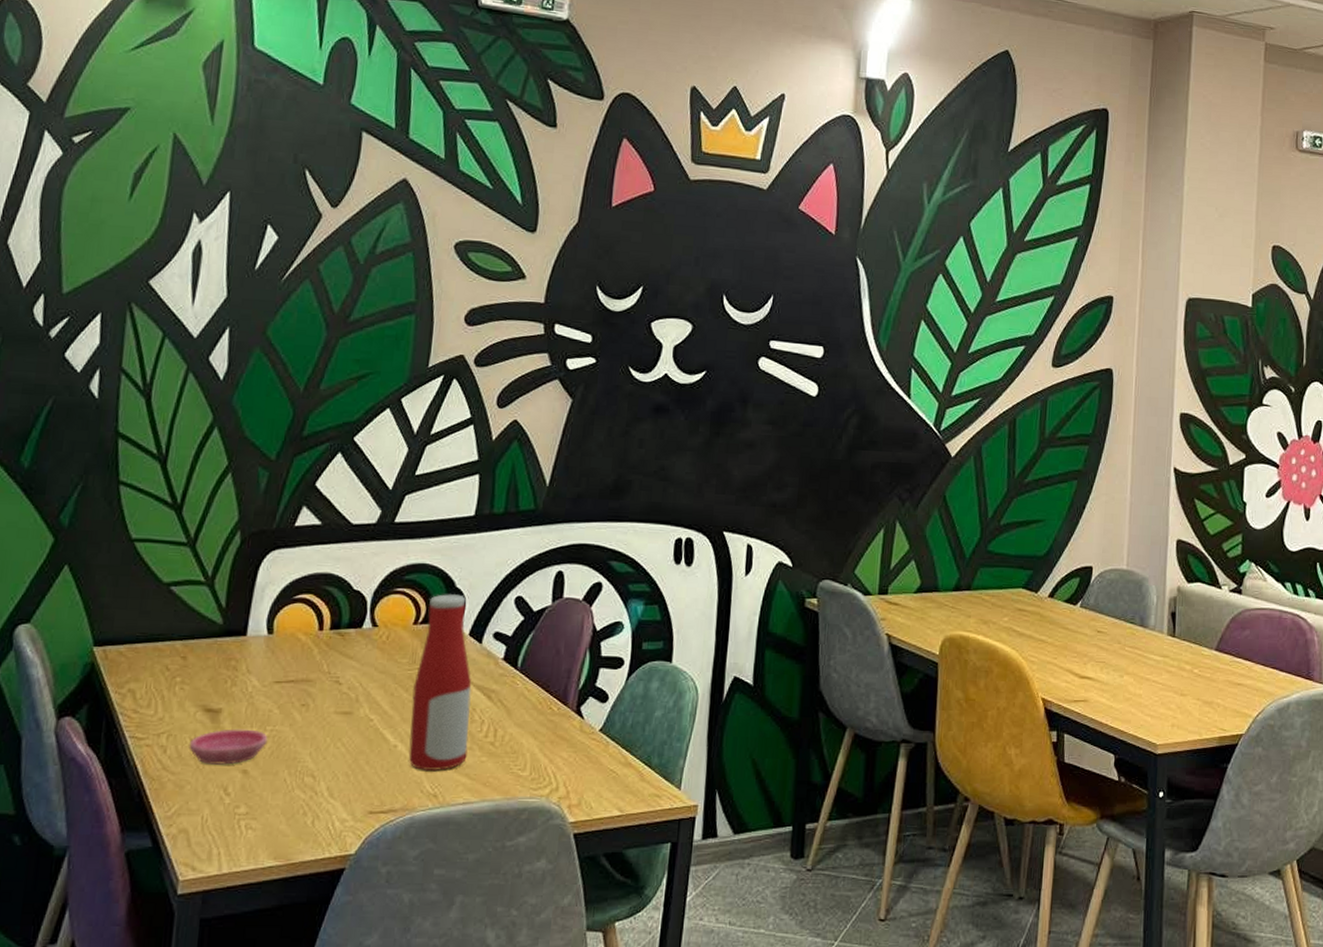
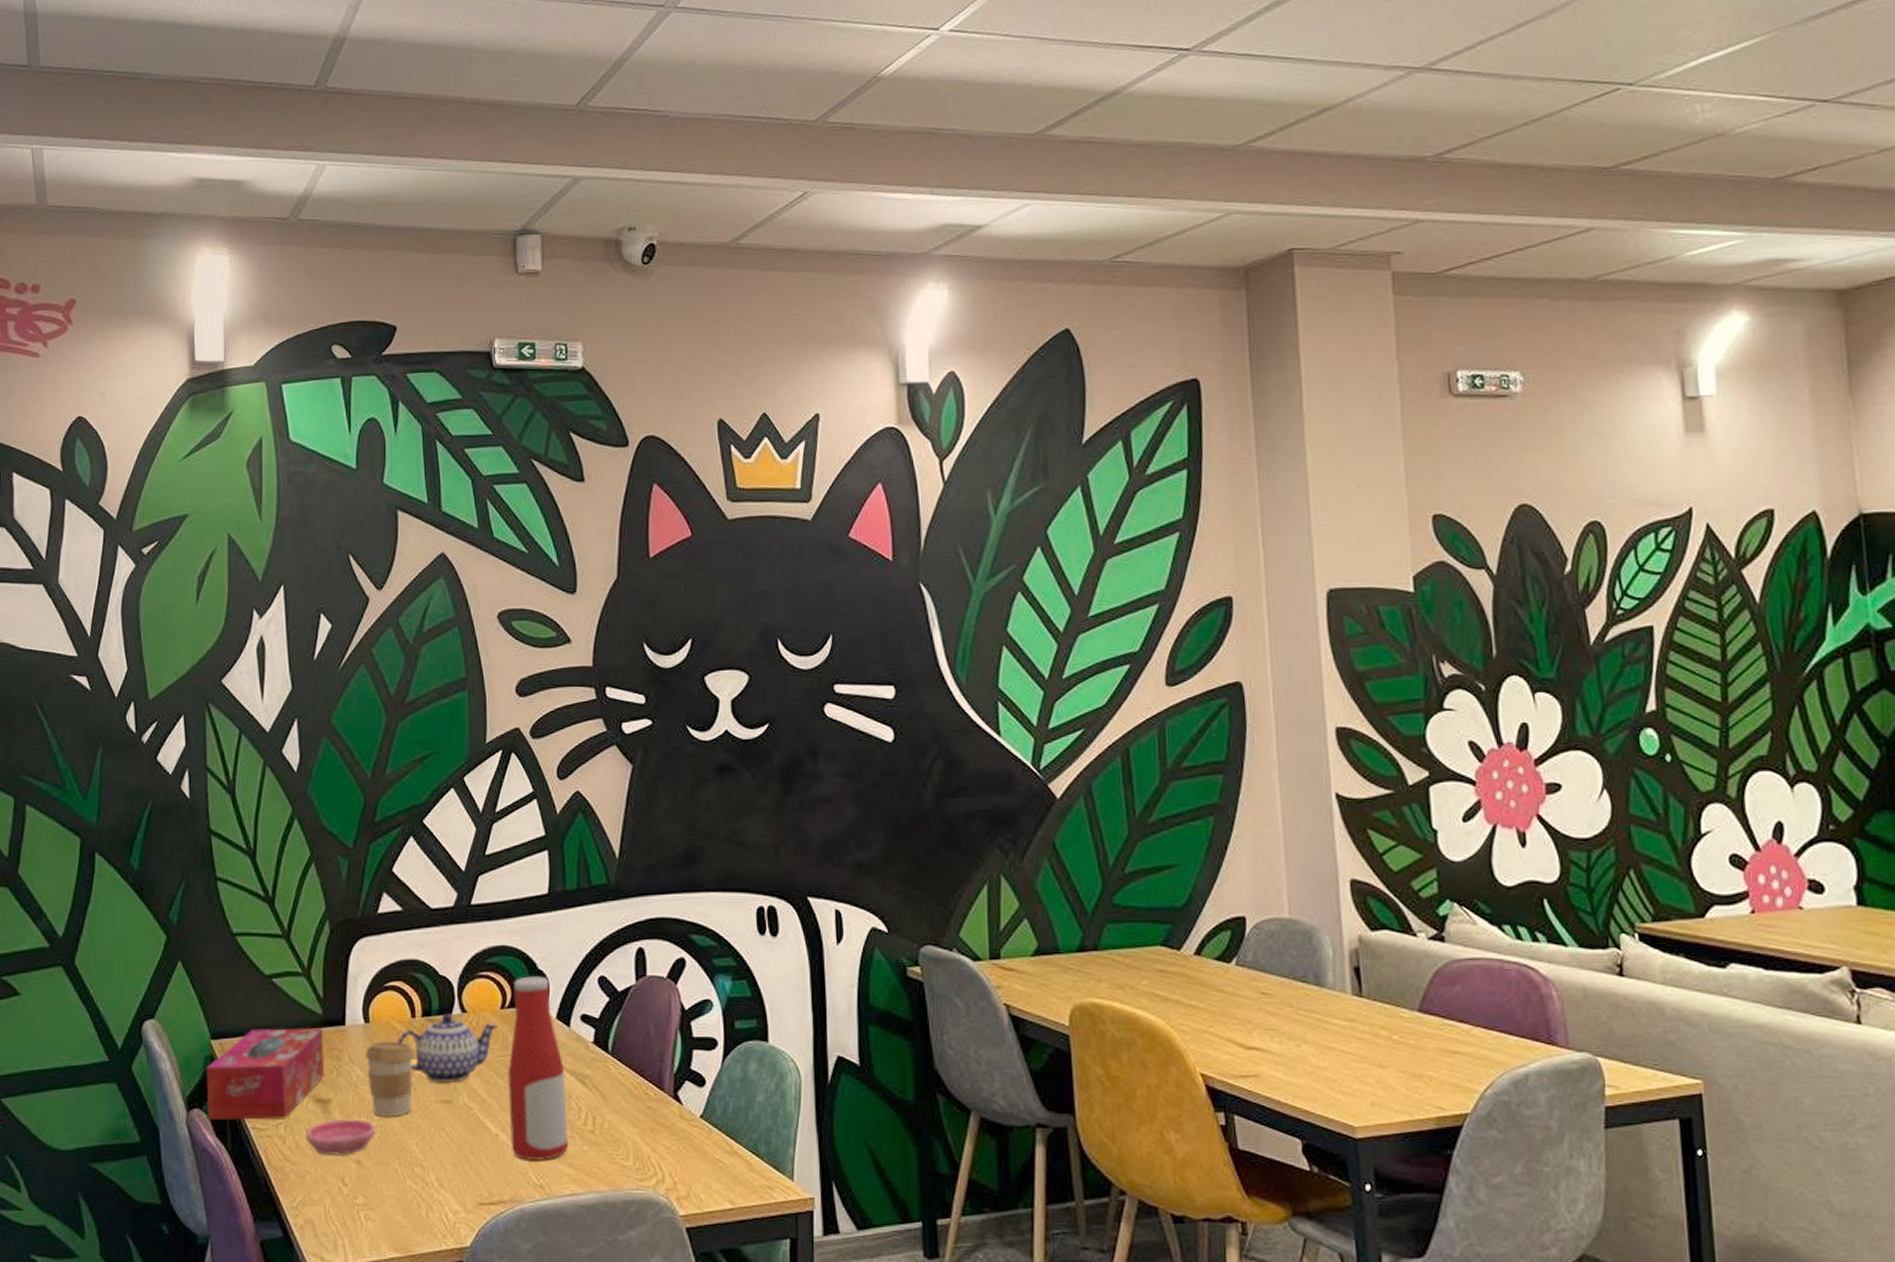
tissue box: none [80,636,221,729] -> present [206,1027,325,1120]
coffee cup: none [265,652,319,727] -> present [366,1041,415,1117]
teapot: none [301,627,409,694] -> present [397,1014,499,1082]

